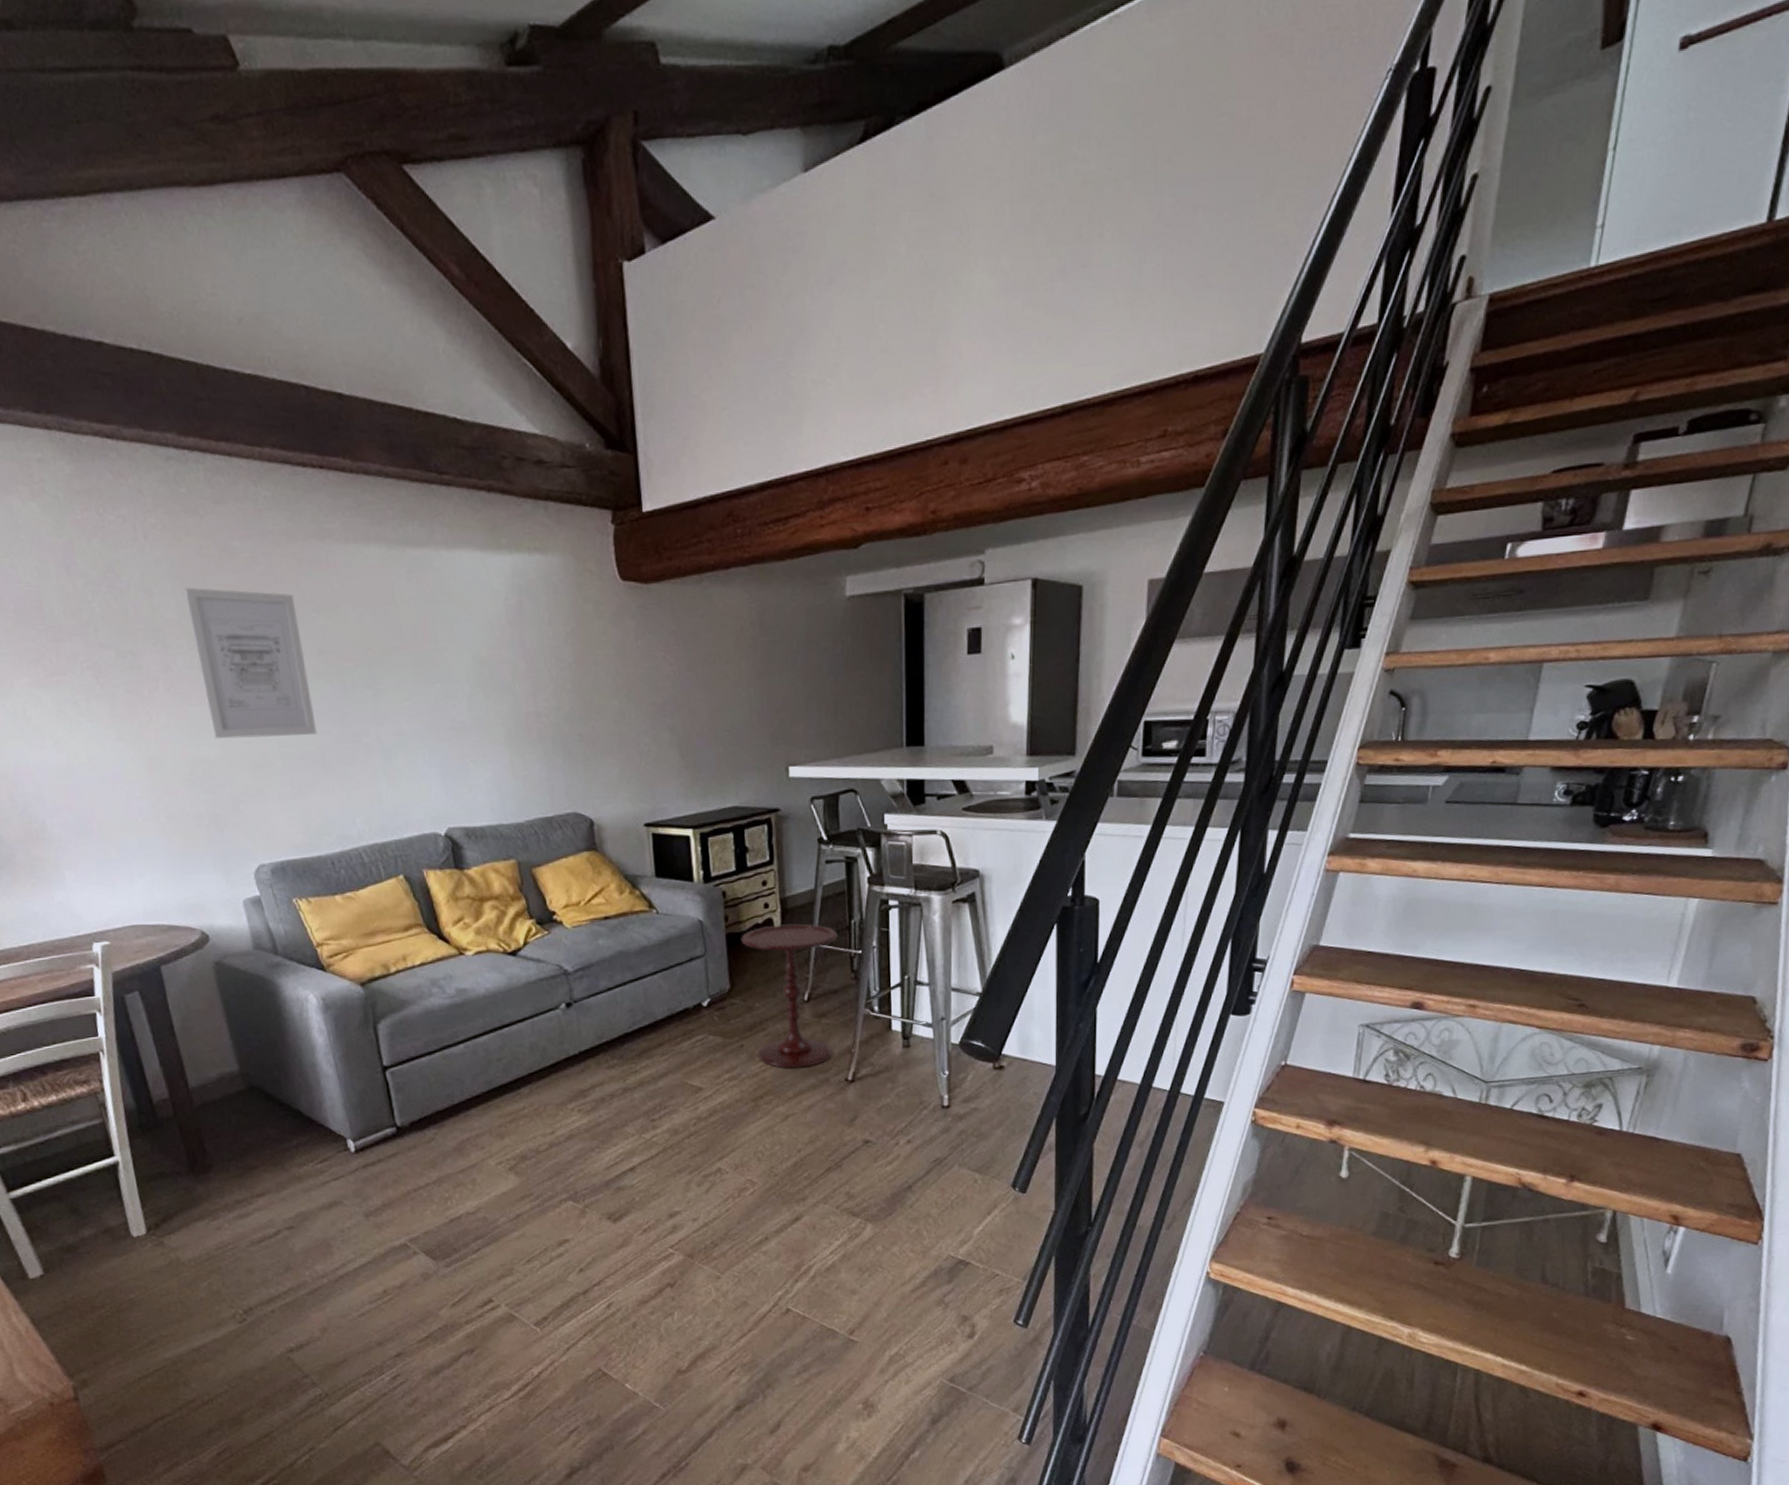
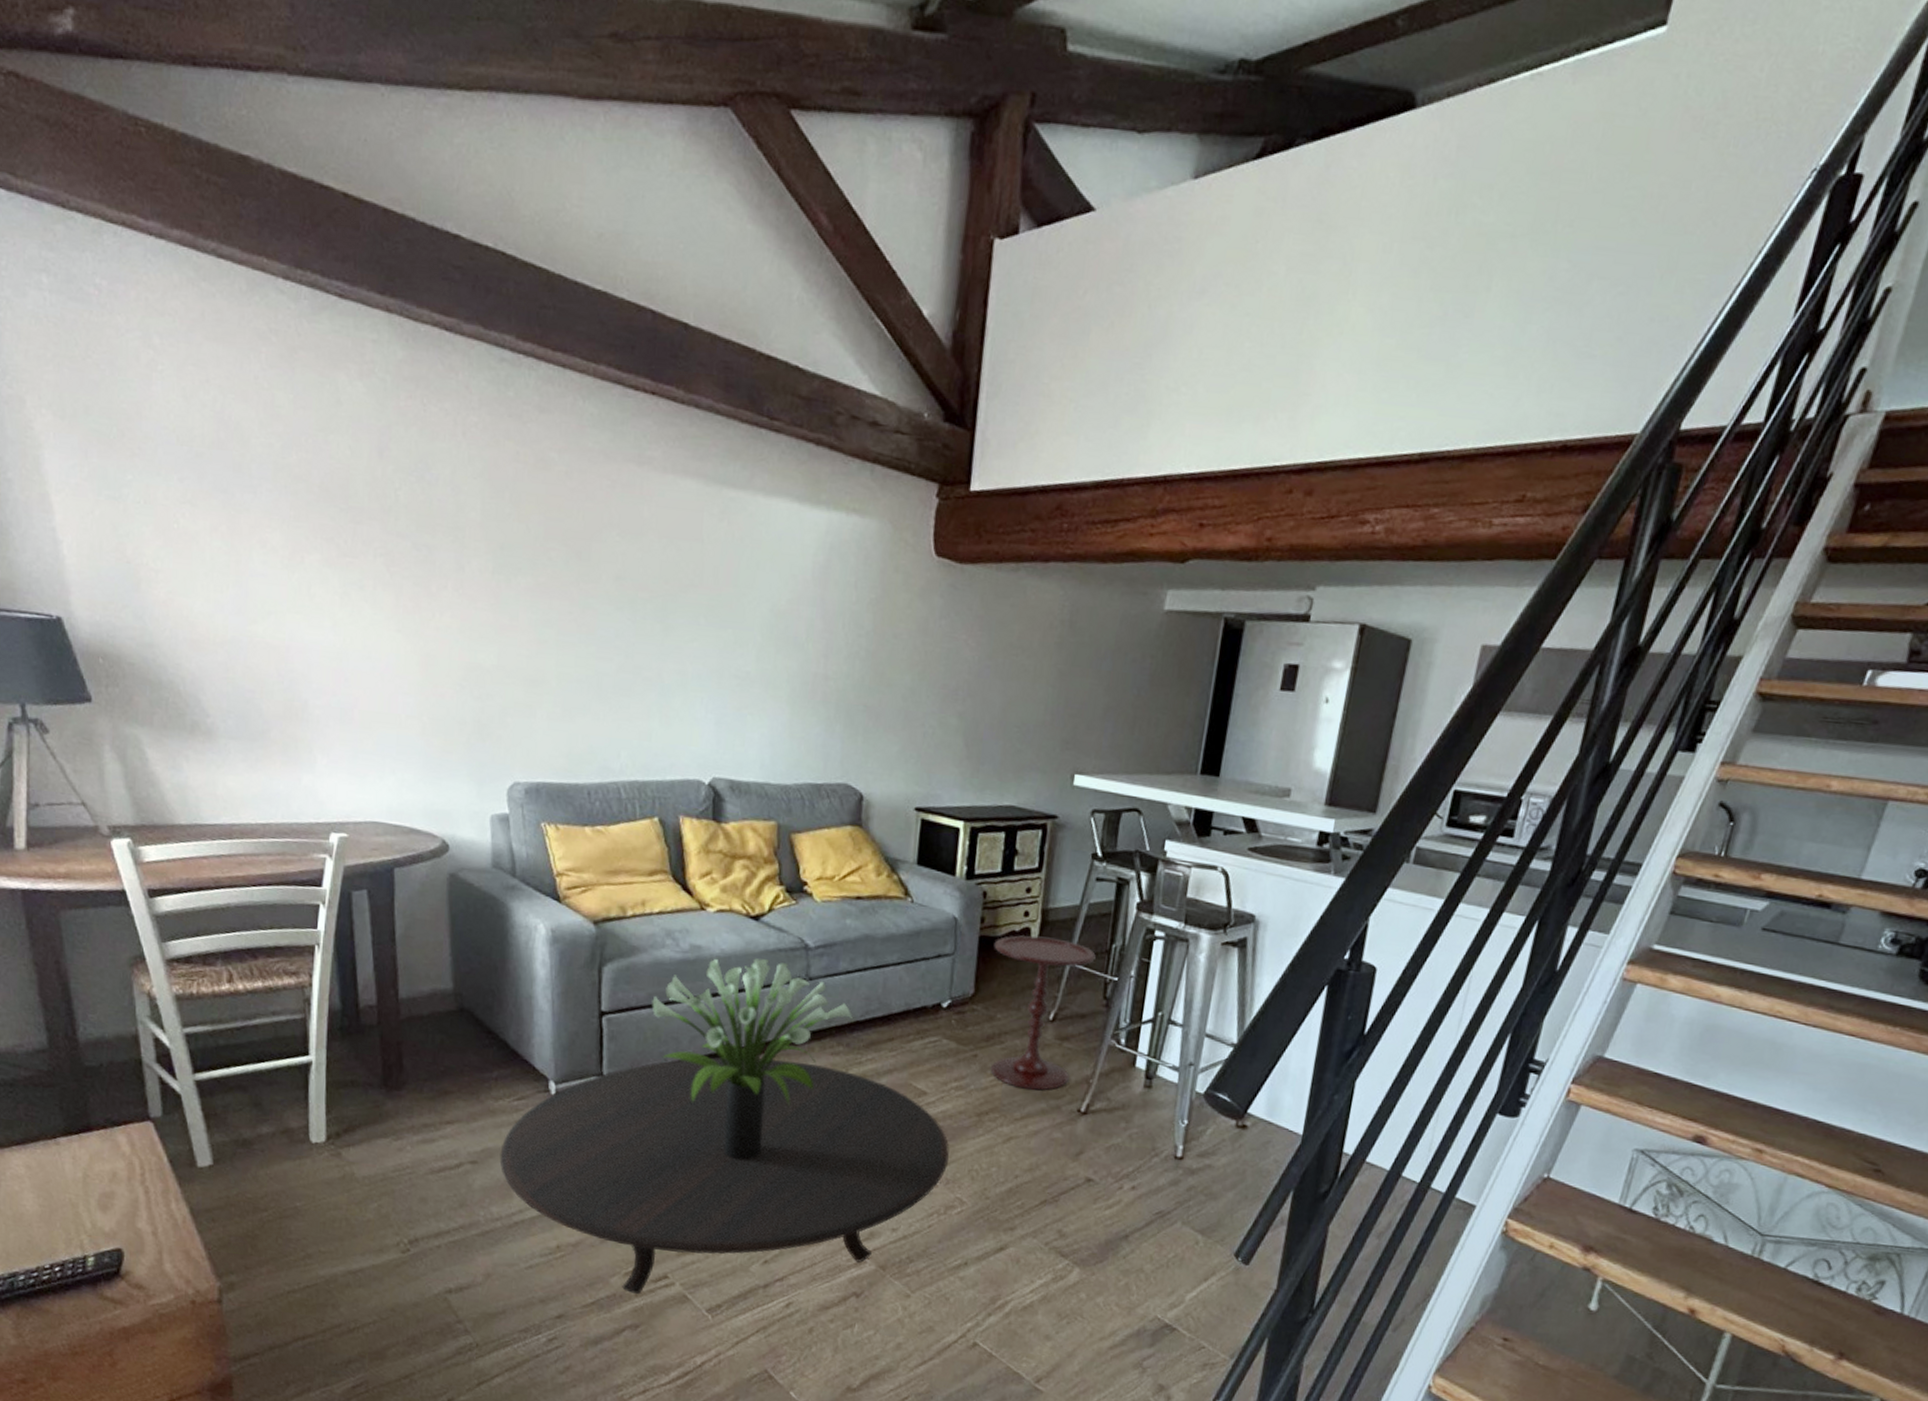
wall art: present [183,587,317,740] -> none [492,490,601,661]
table: none [313,1080,734,1322] -> present [499,1057,949,1295]
potted plant: none [429,989,621,1182] -> present [651,958,852,1160]

